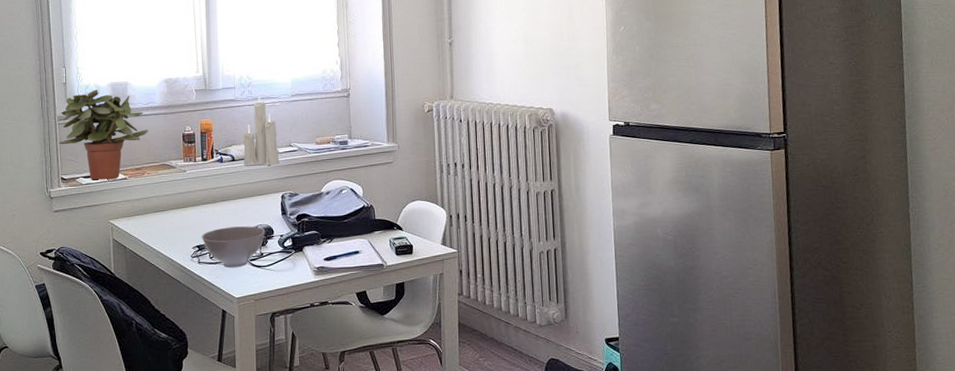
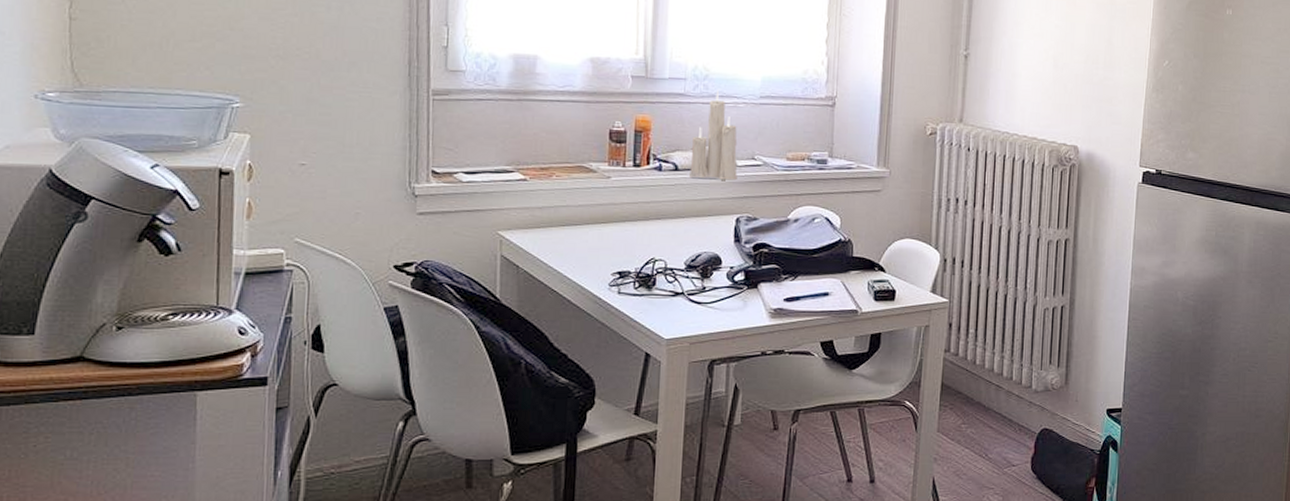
potted plant: present [58,89,149,180] -> none [431,60,563,179]
bowl: present [201,226,266,268] -> none [625,252,711,303]

